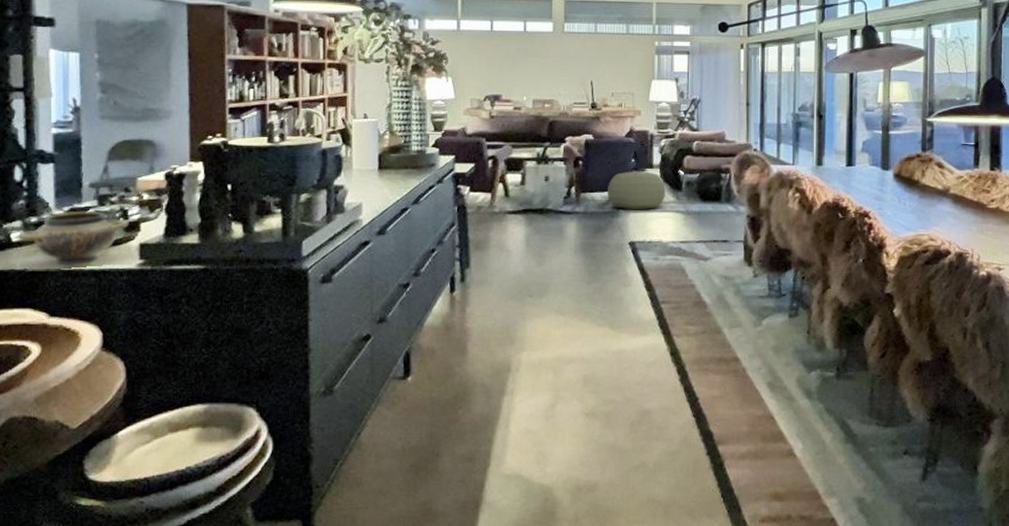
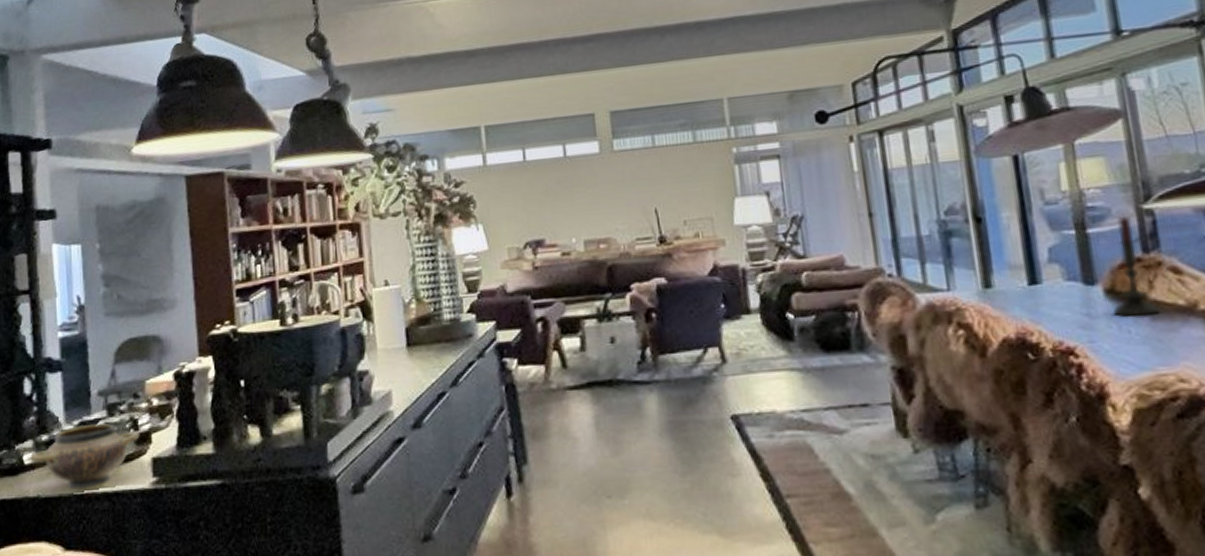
pouf: present [608,171,665,209] -> none [693,319,773,372]
candle: none [896,123,926,195] -> present [1112,214,1160,317]

